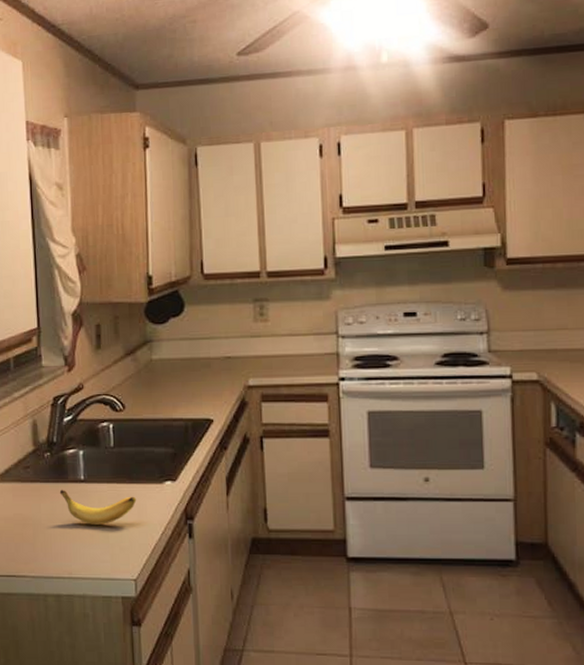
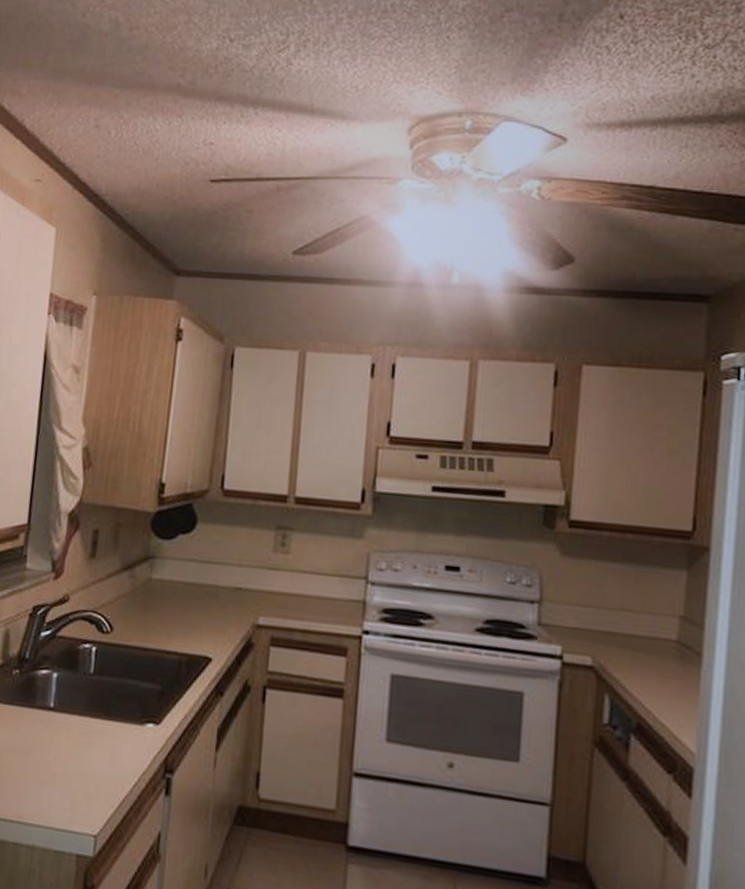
banana: present [59,489,137,525] -> none [23,715,111,764]

